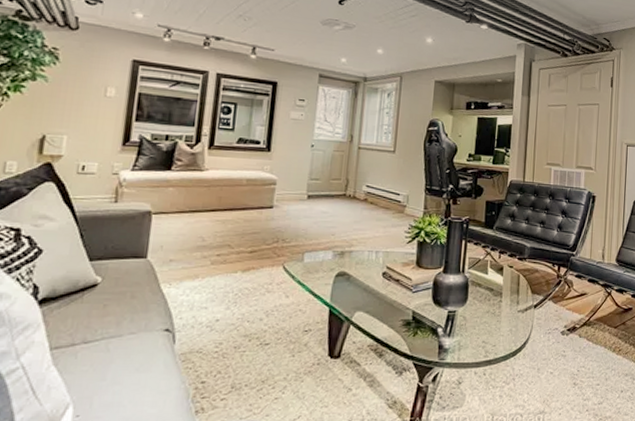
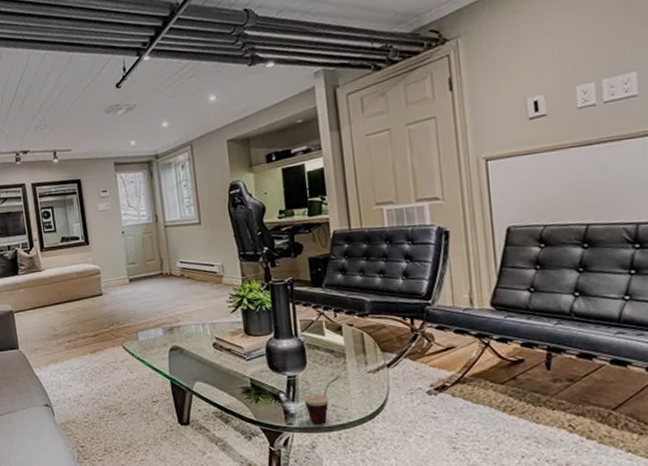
cup: none [459,314,494,360] -> present [303,377,340,424]

